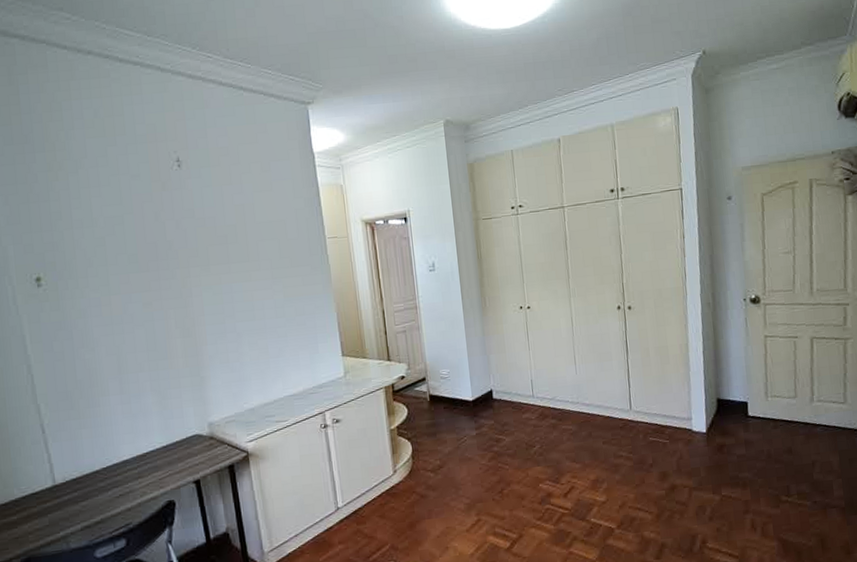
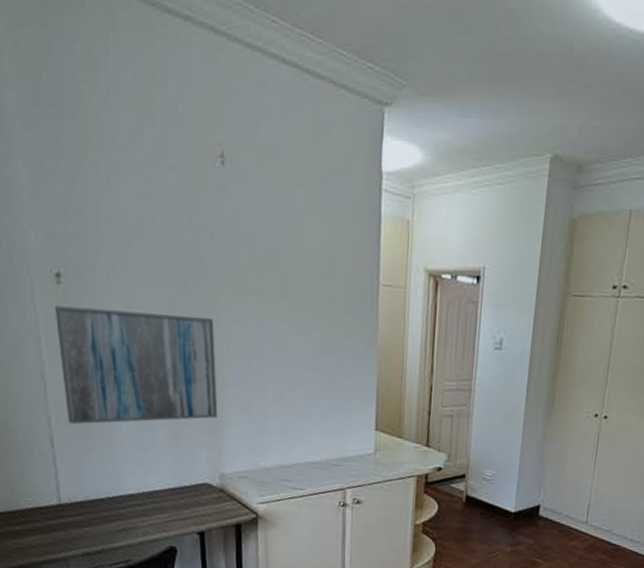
wall art: none [36,291,200,408] -> present [54,305,218,425]

